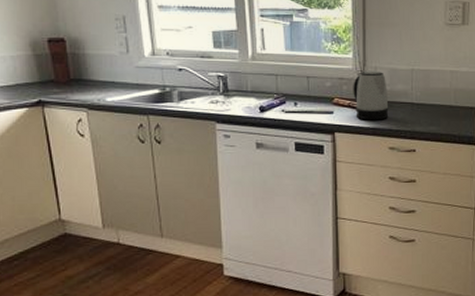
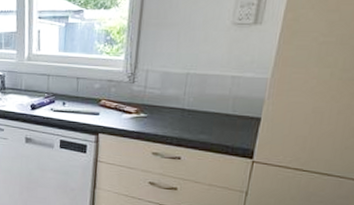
kettle: present [353,70,389,120] -> none [120,73,158,125]

